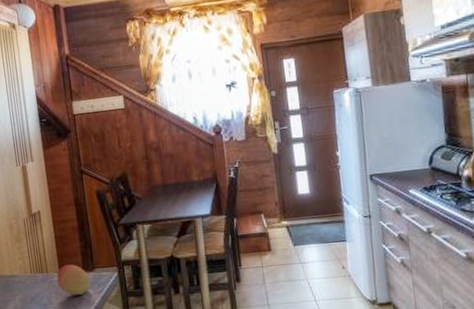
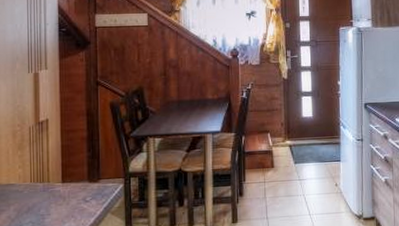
fruit: present [56,264,91,295] -> none [58,175,94,206]

